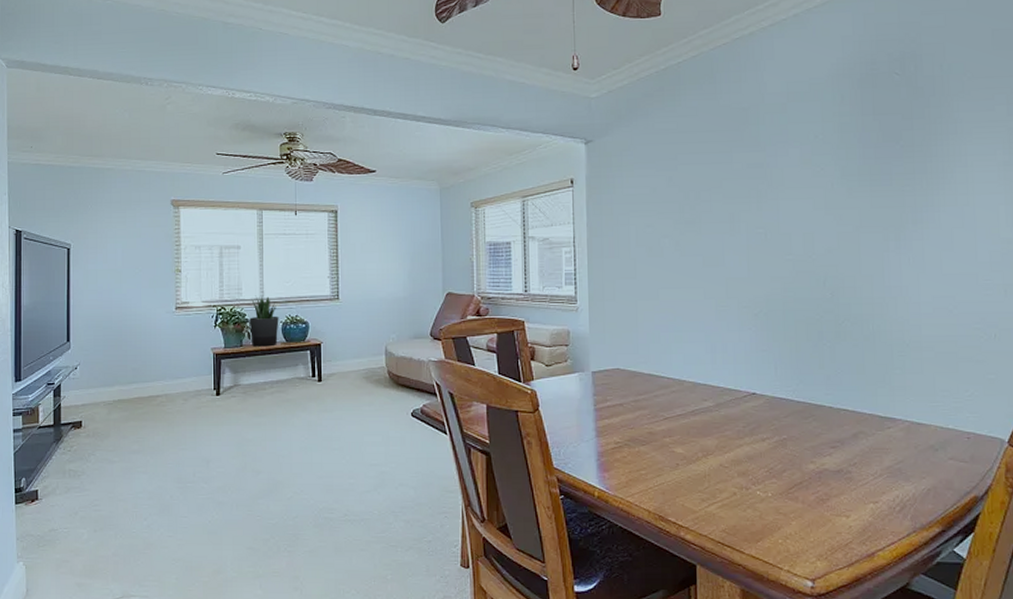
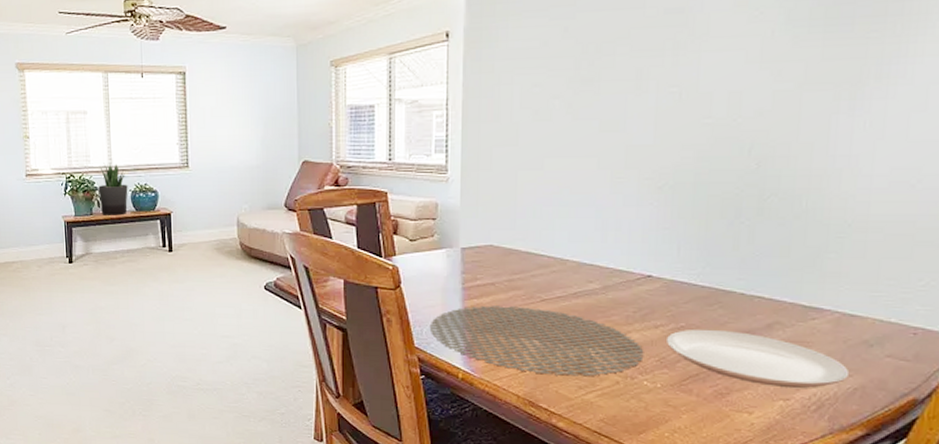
place mat: none [567,425,755,490] -> present [431,305,644,377]
plate: none [773,440,923,491] -> present [667,329,850,388]

